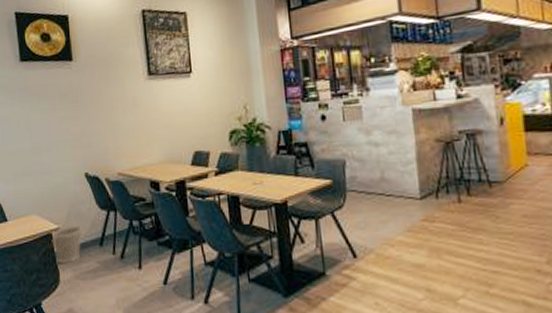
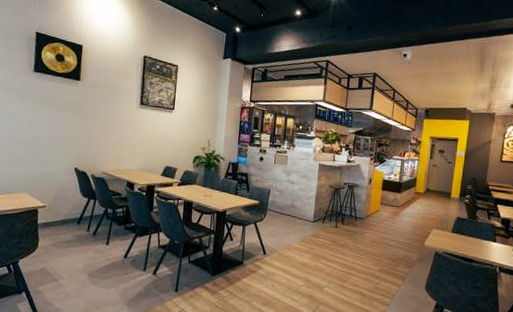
wastebasket: present [51,225,82,263] -> none [36,205,65,233]

